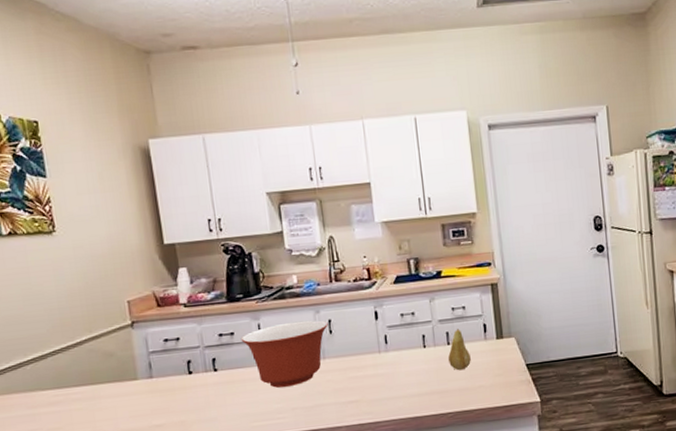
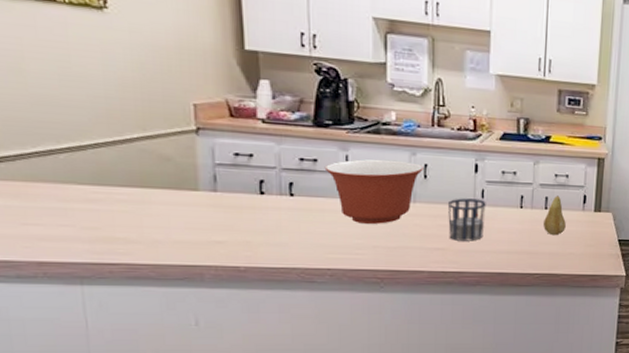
cup: none [355,345,393,391] -> present [448,198,486,241]

